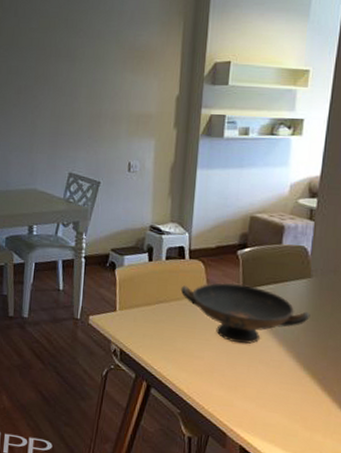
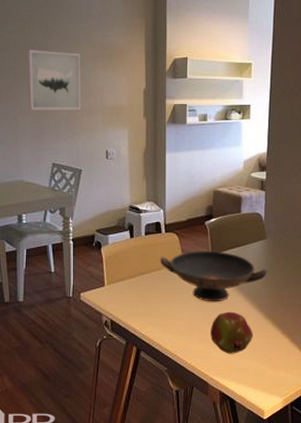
wall art: none [47,49,108,117] -> present [26,49,81,111]
fruit: none [234,356,286,406] -> present [210,311,253,354]

